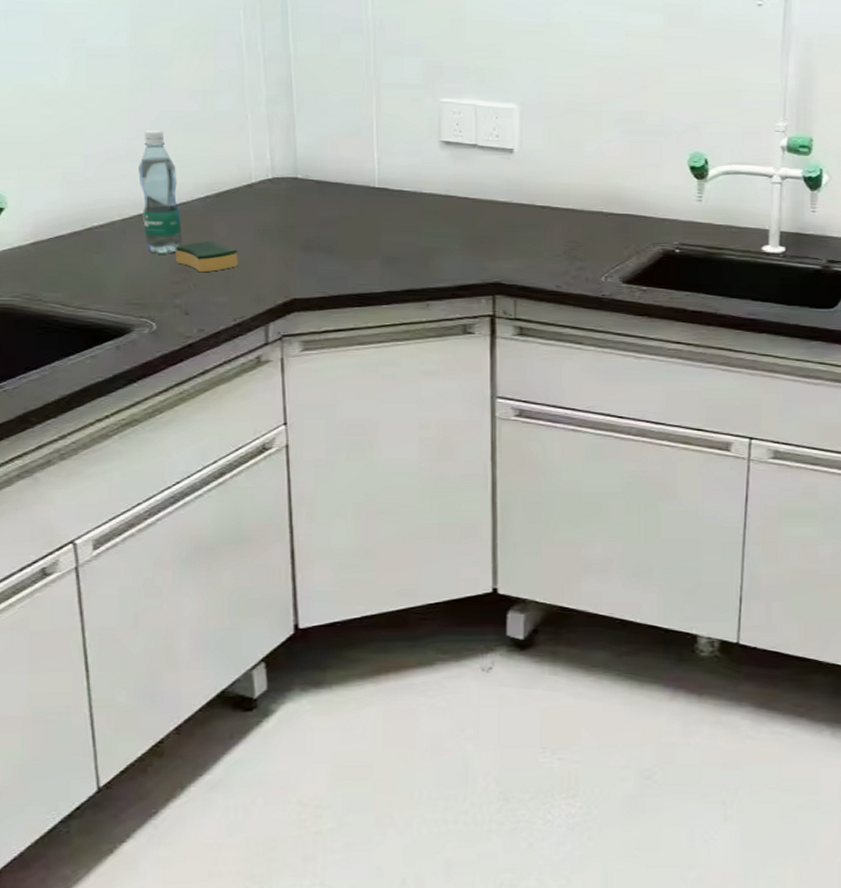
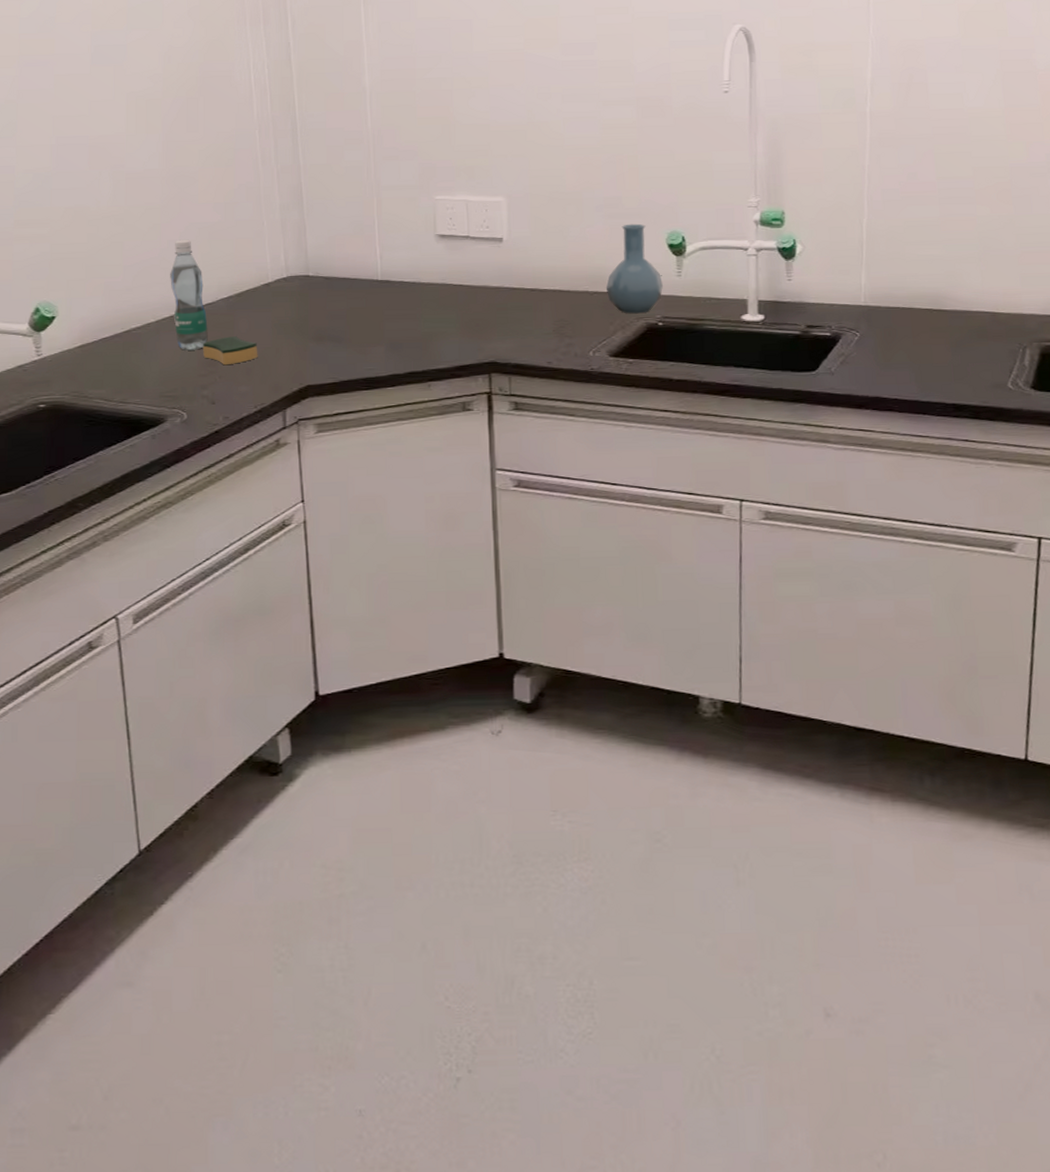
flask: none [623,142,682,239] -> present [606,223,663,314]

